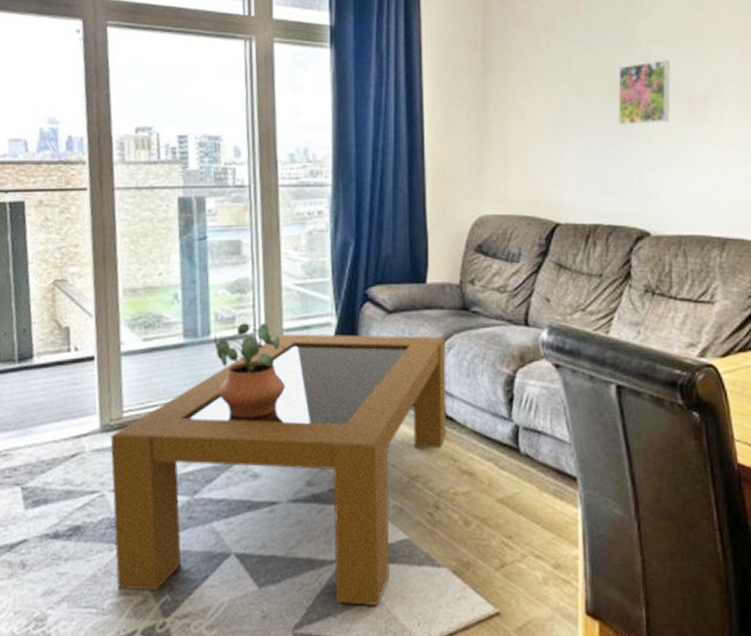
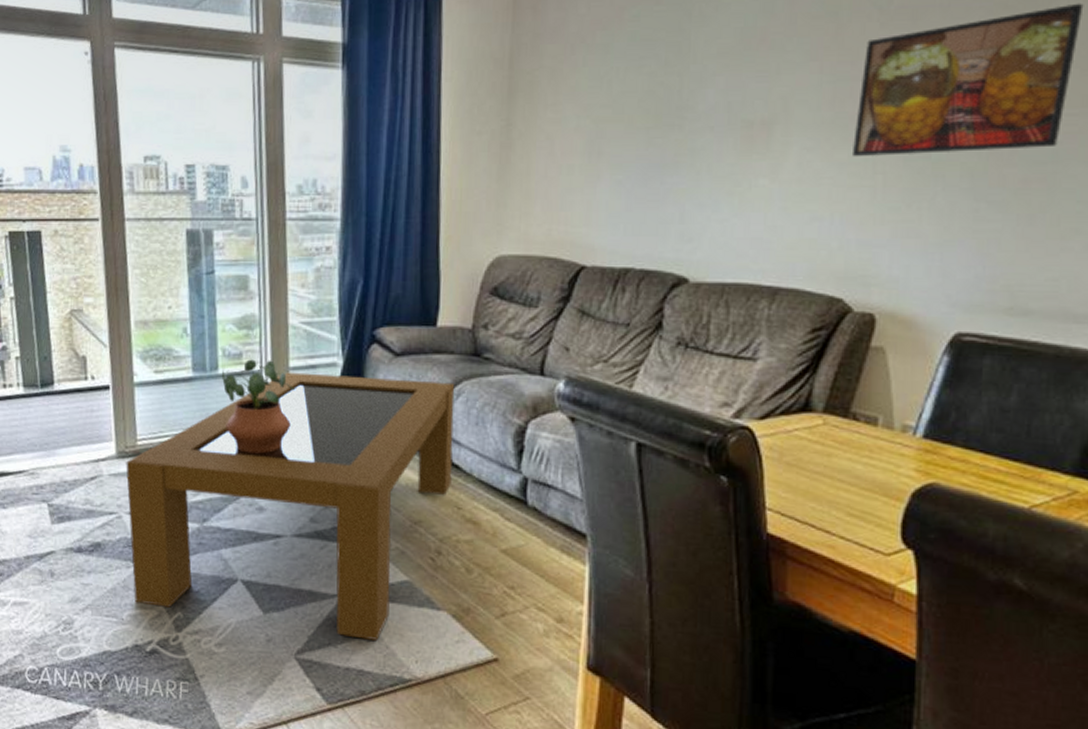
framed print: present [618,60,670,125] -> none [661,78,729,156]

